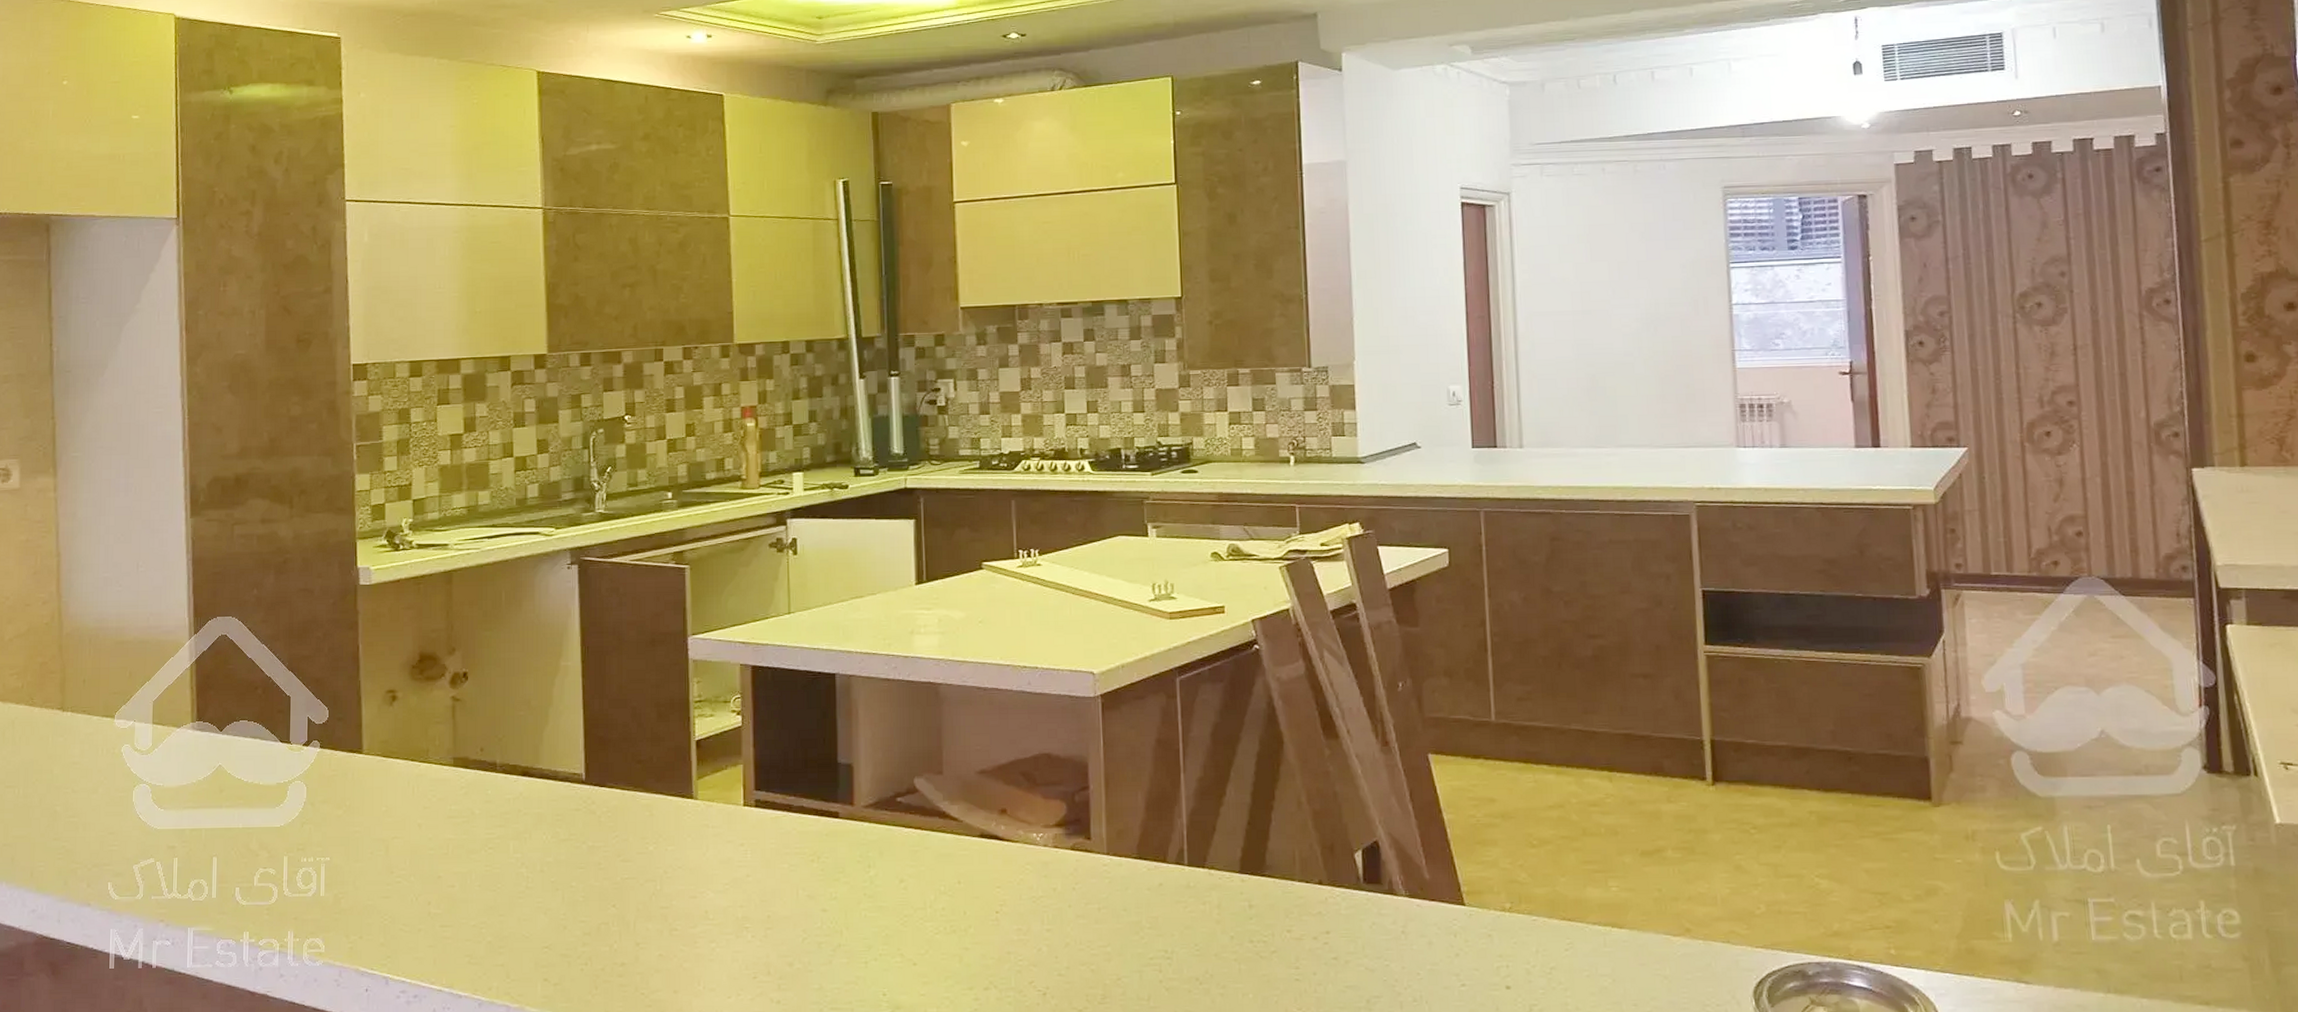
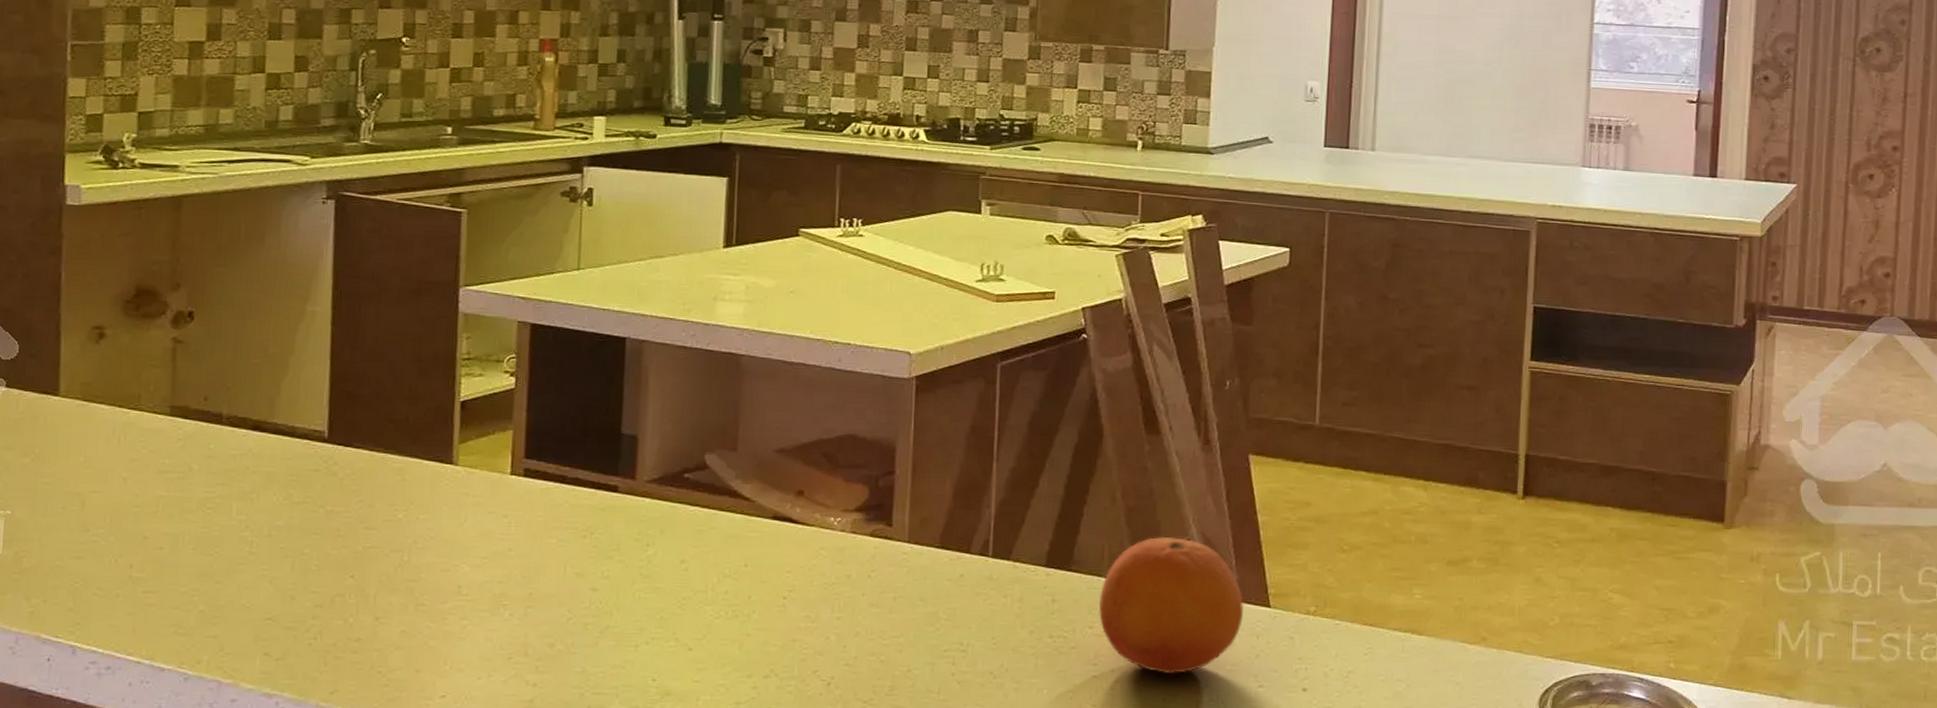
fruit: none [1295,838,1438,976] -> present [1098,536,1243,675]

